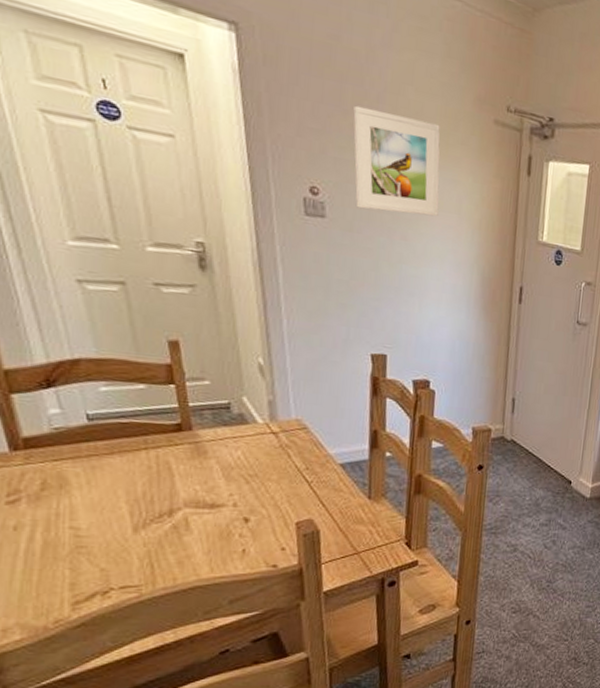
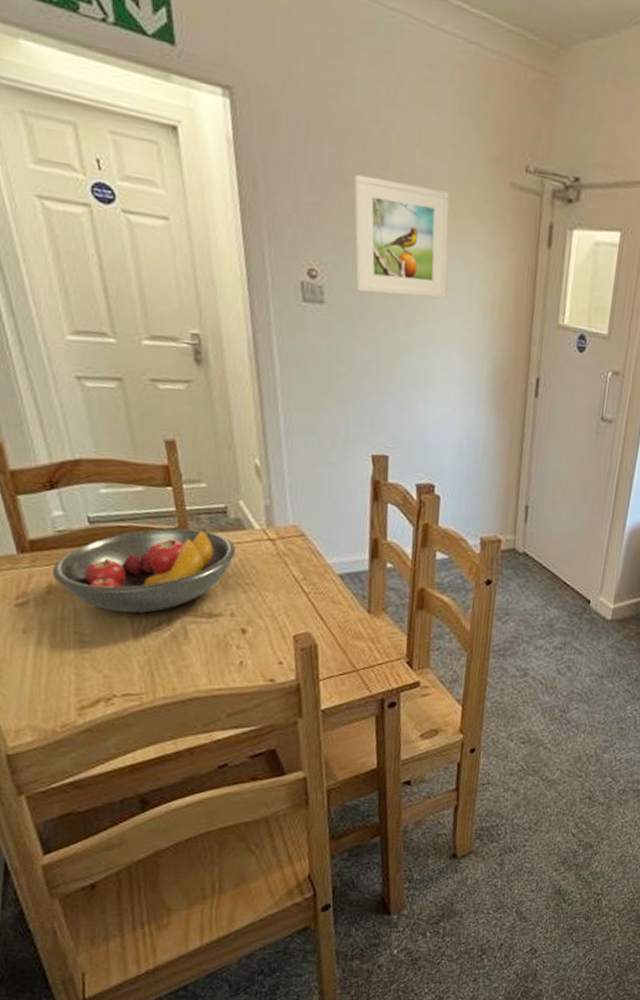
fruit bowl: none [46,423,238,507] -> present [51,527,235,614]

